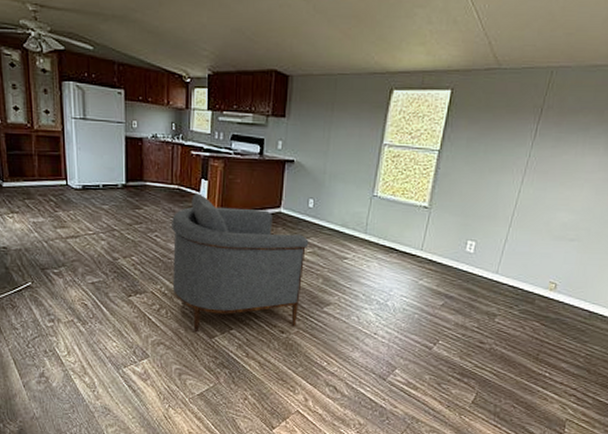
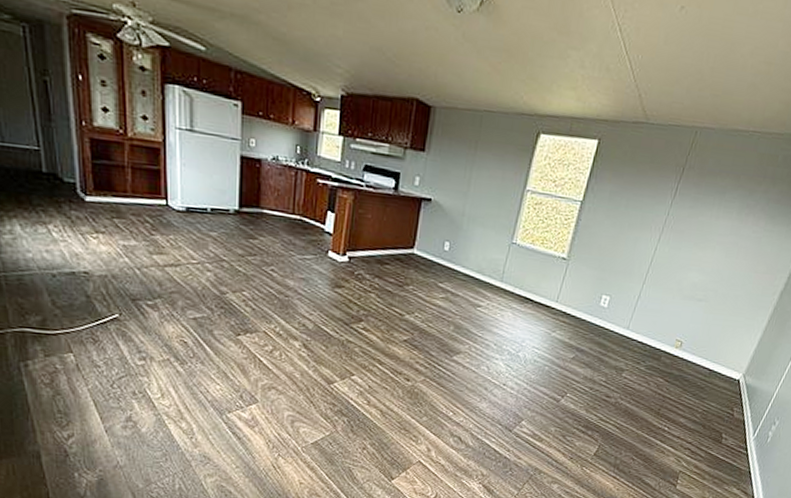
armchair: present [172,193,309,333] -> none [289,226,442,378]

